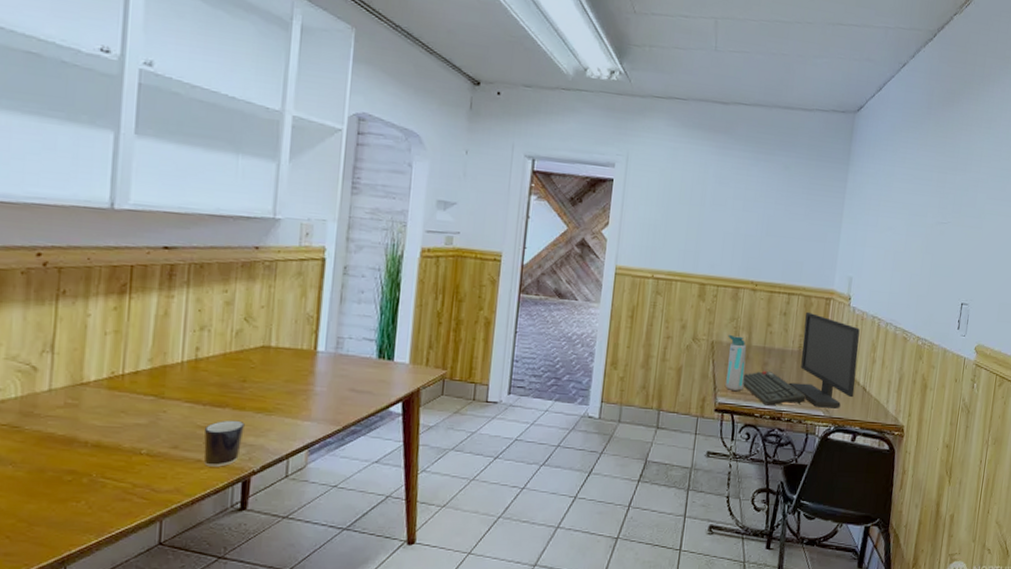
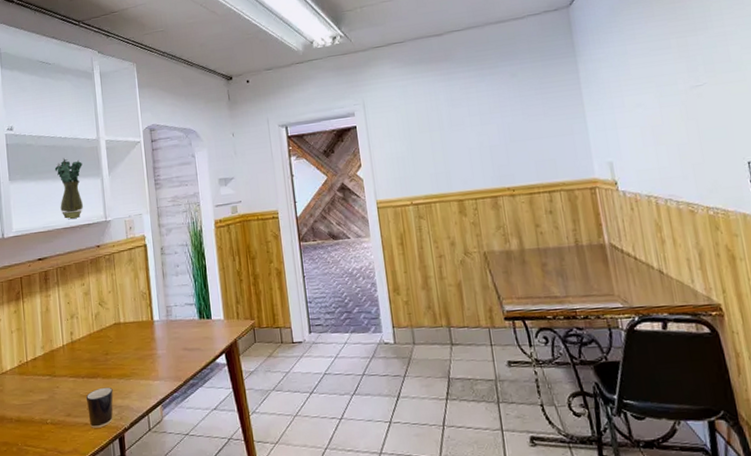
vase: none [209,123,253,206] -> present [54,157,84,219]
water bottle: present [725,334,747,392] -> none [498,242,528,297]
computer keyboard: present [743,370,806,406] -> none [525,271,598,306]
computer monitor: present [789,311,860,408] -> none [573,205,651,300]

